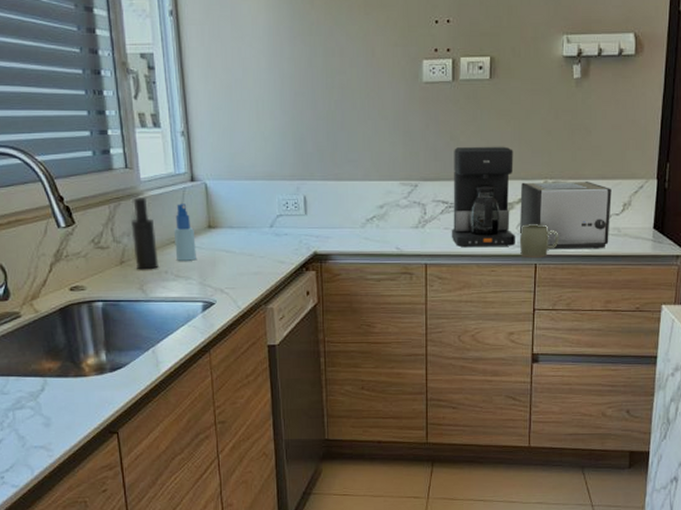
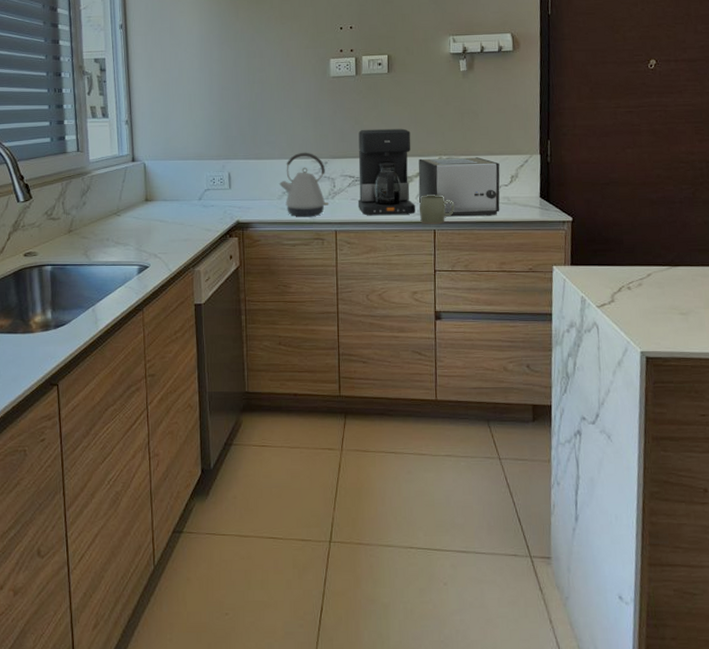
soap dispenser: present [131,197,159,270] -> none [79,176,101,238]
spray bottle: present [173,204,196,261] -> none [115,181,134,230]
kettle: none [361,172,419,248] -> present [278,152,329,217]

